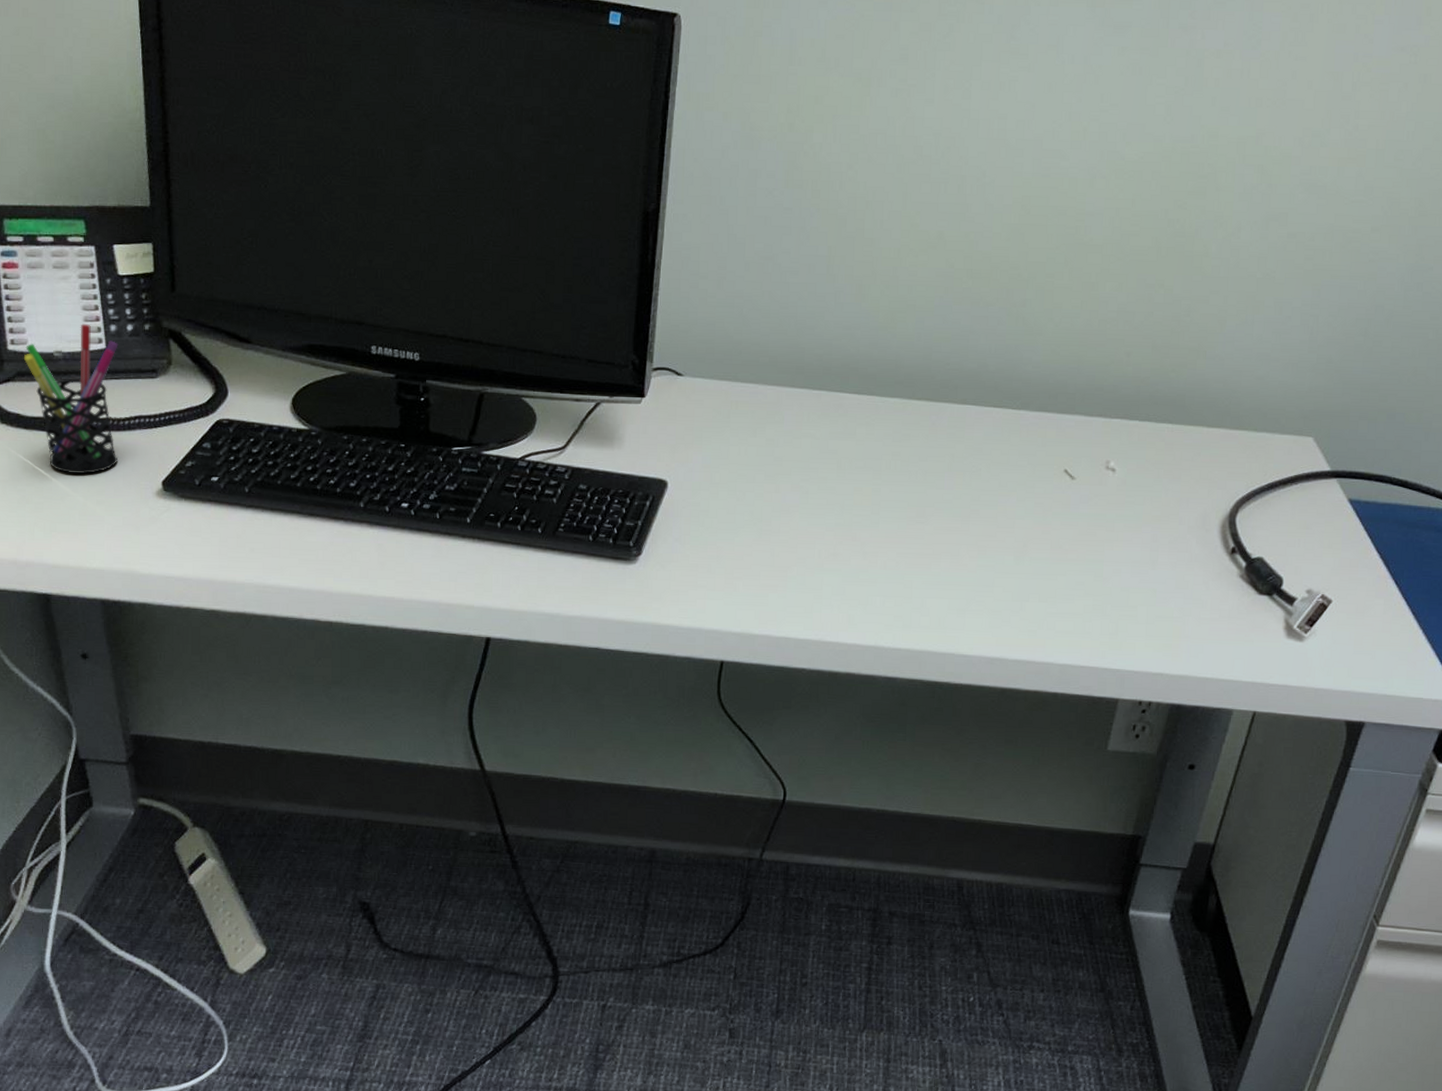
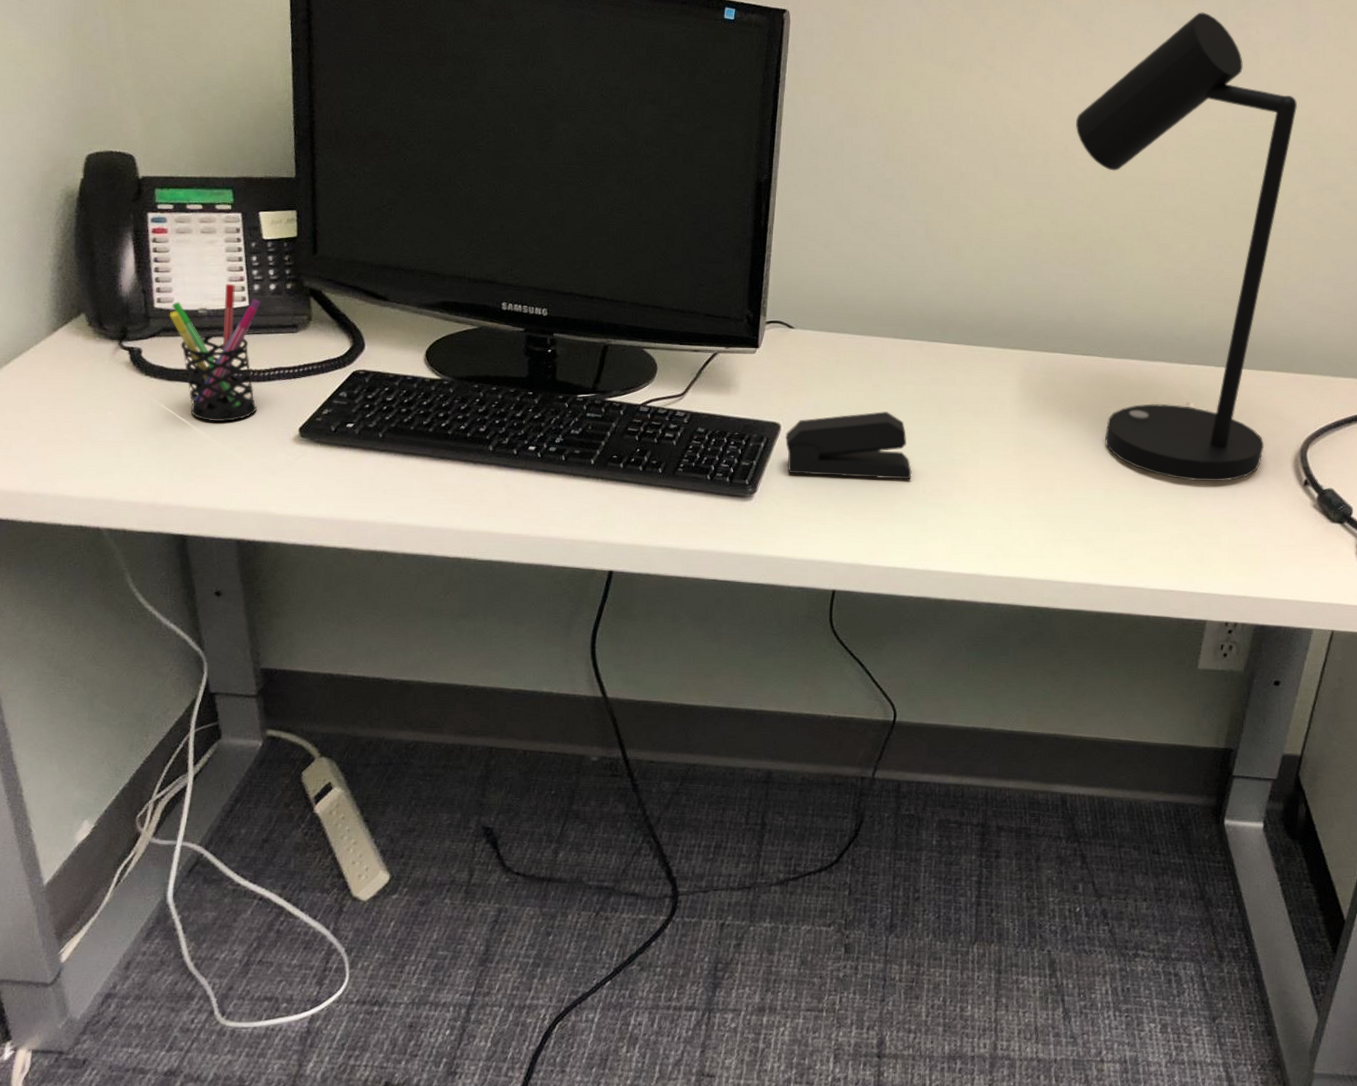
stapler: none [672,468,807,543] -> present [785,411,912,480]
desk lamp: none [995,14,1245,548] -> present [1076,12,1298,481]

